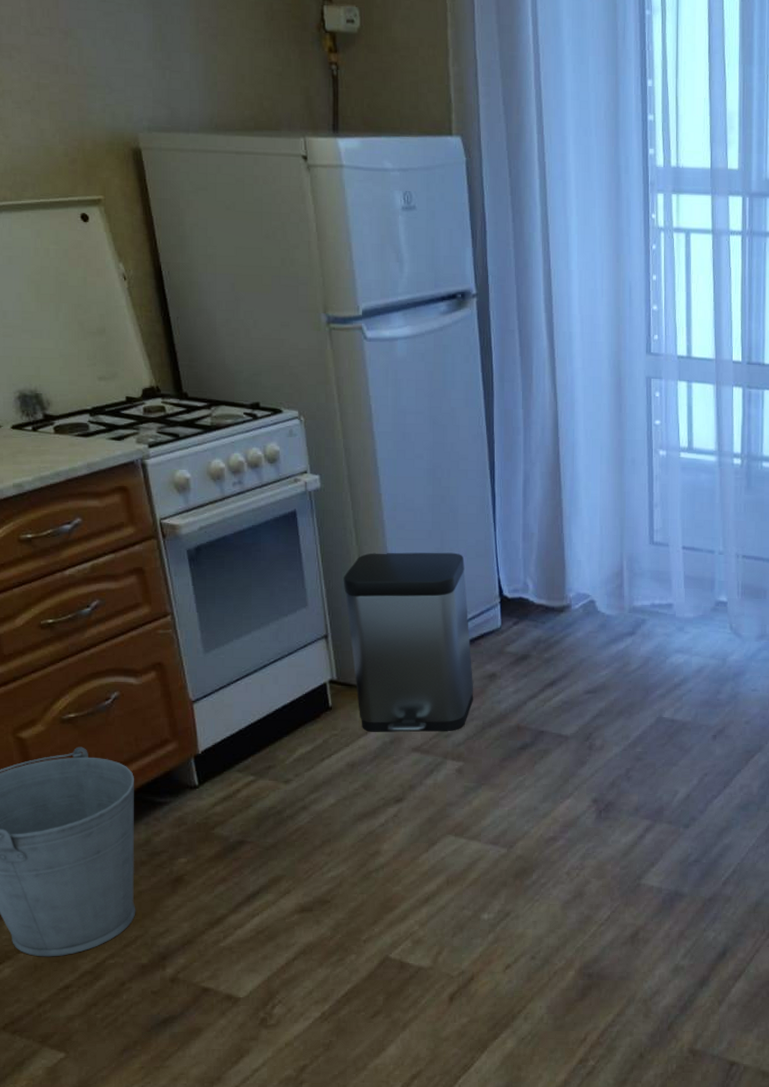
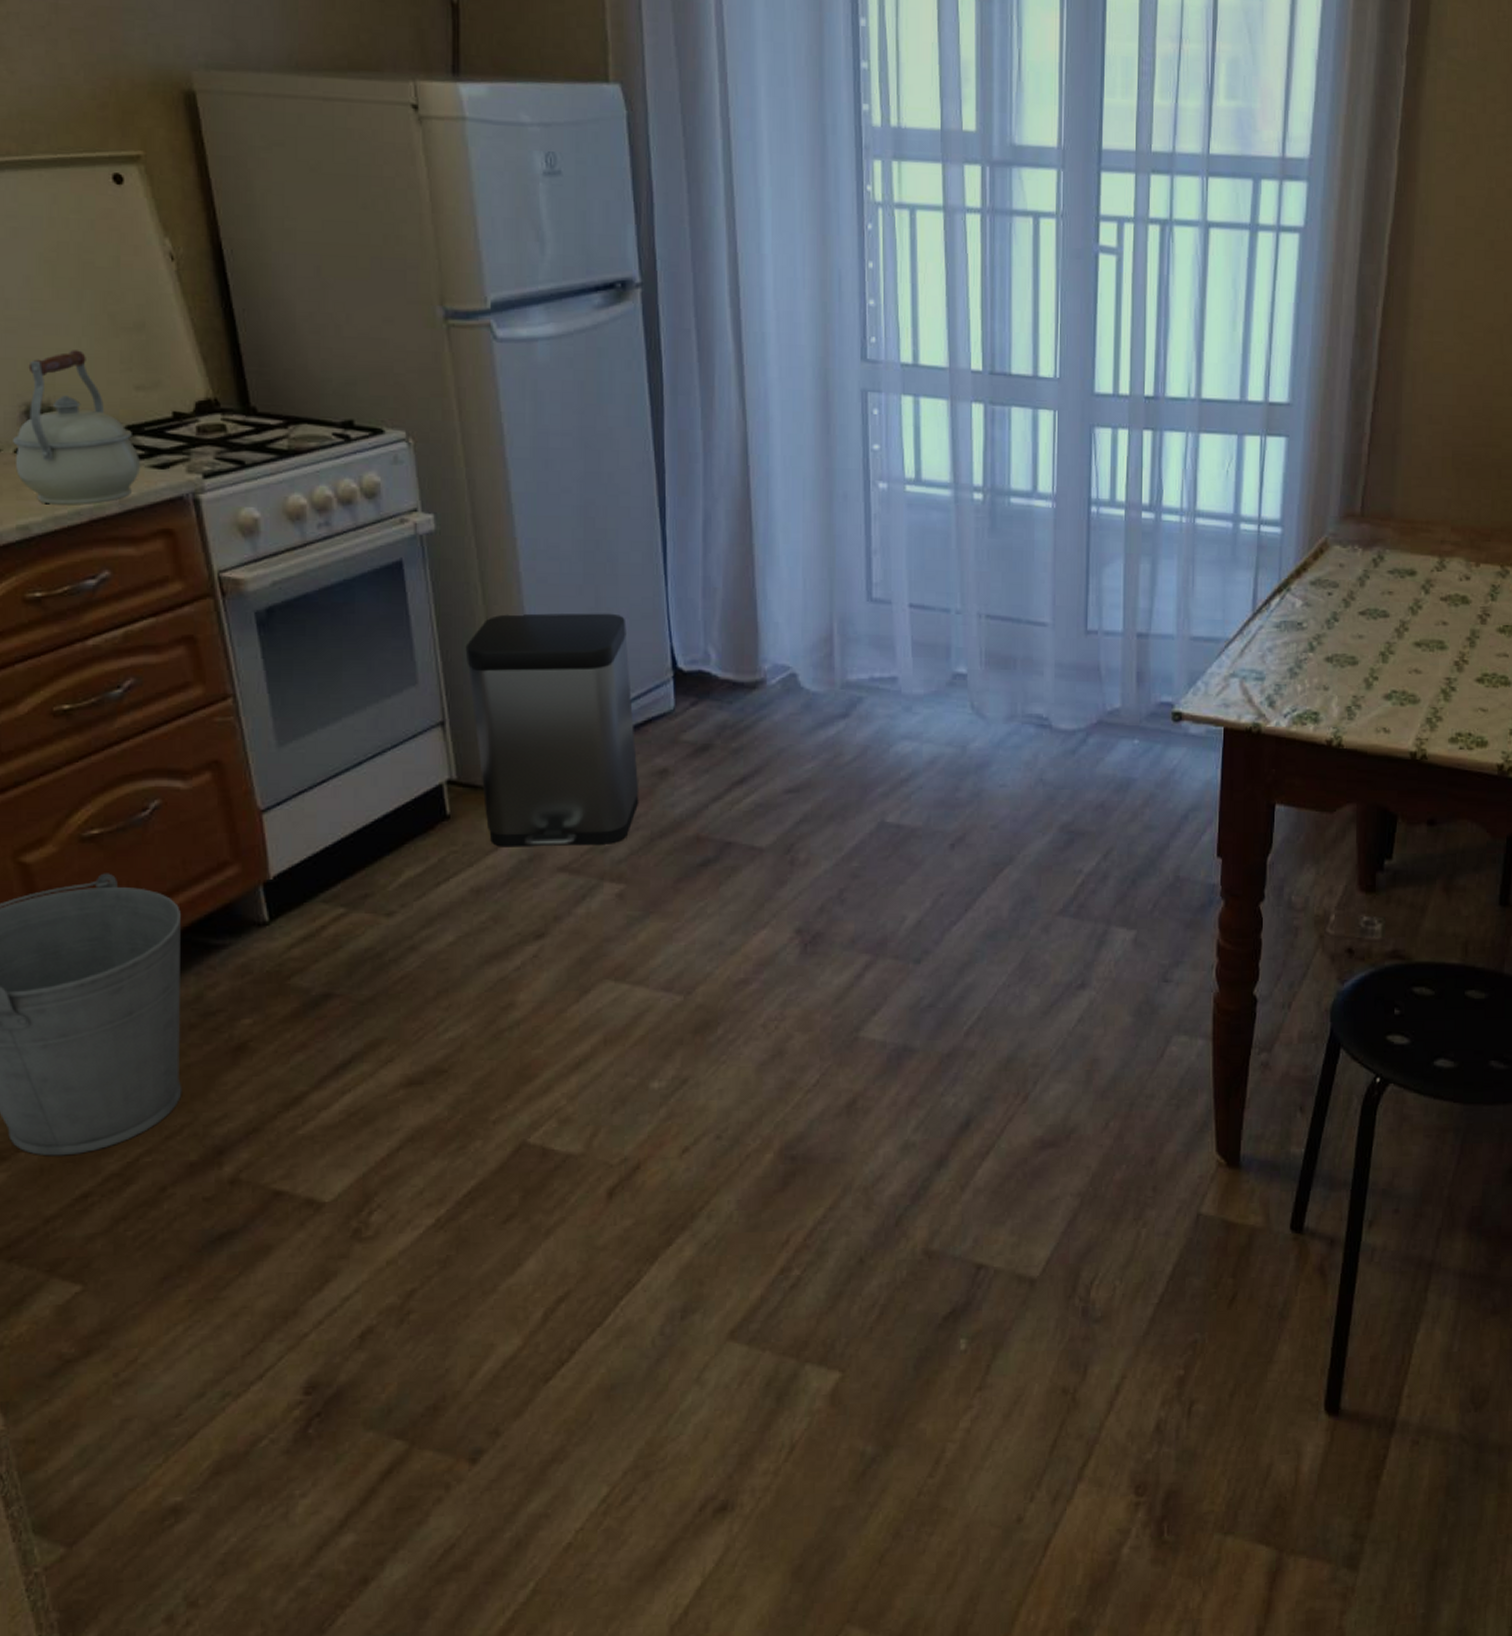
kettle: none [10,349,103,469] -> present [13,350,141,506]

